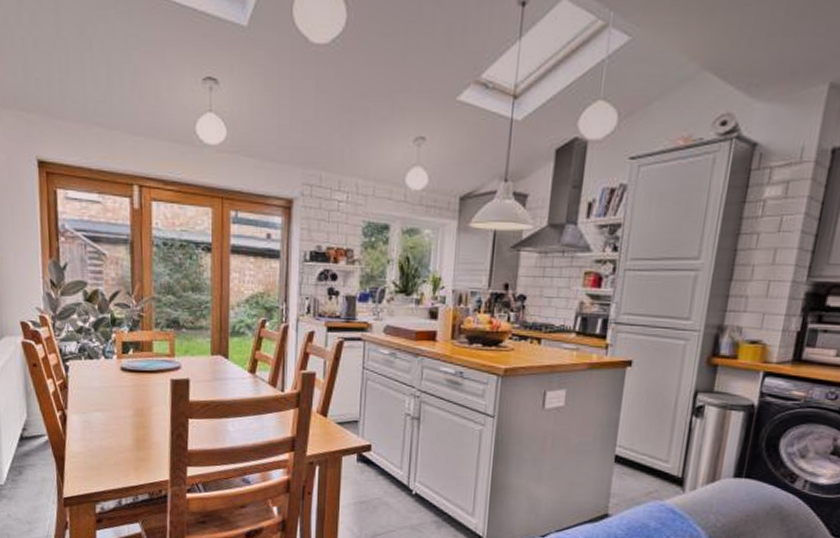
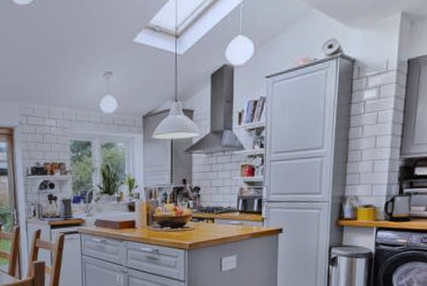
kettle: none [776,330,818,369] -> present [384,194,412,223]

